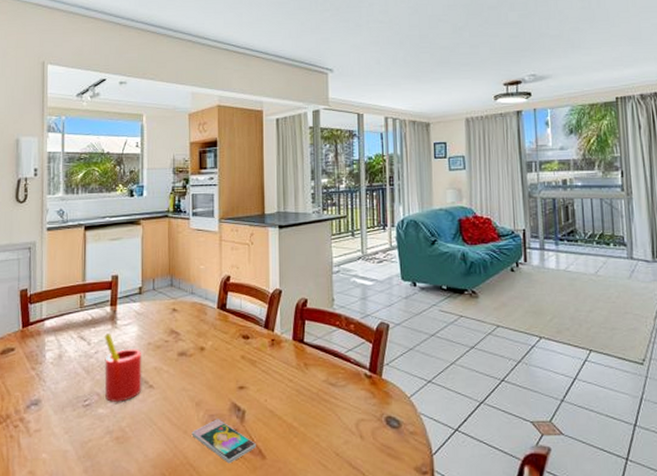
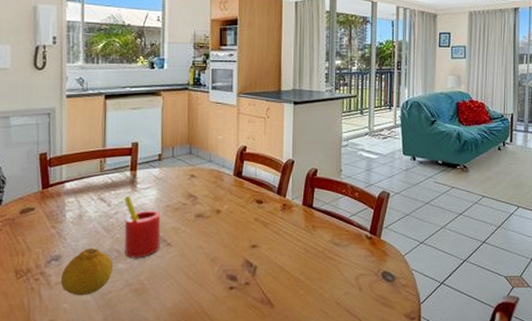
fruit: none [39,390,93,445] -> present [60,247,112,296]
smartphone: present [191,419,256,464] -> none [206,273,266,312]

